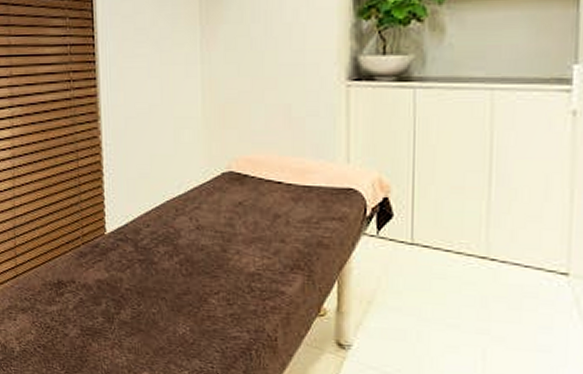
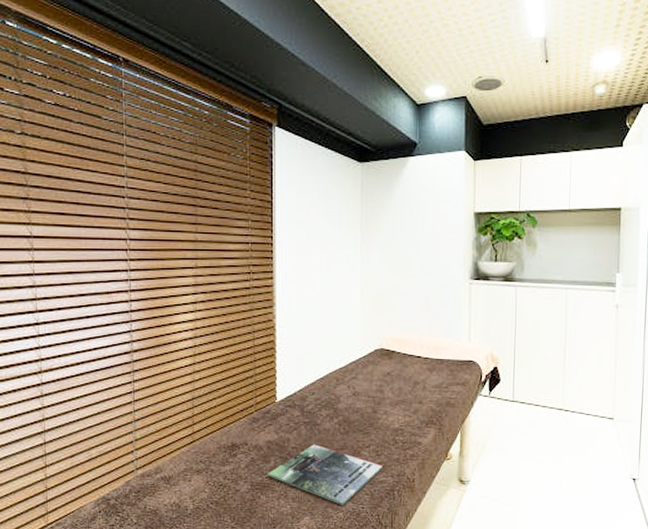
magazine: none [99,286,237,362] -> present [268,444,383,505]

